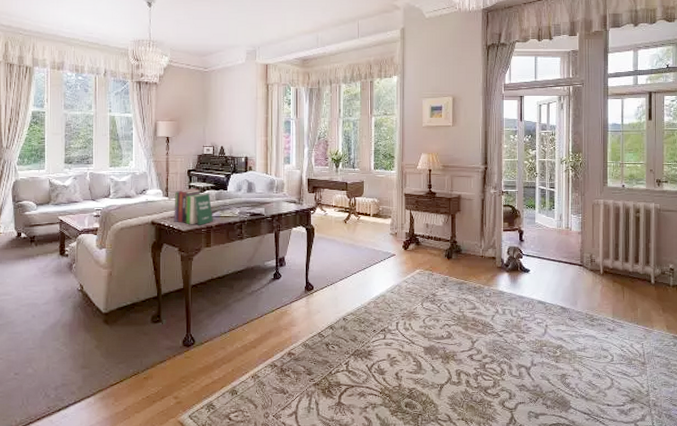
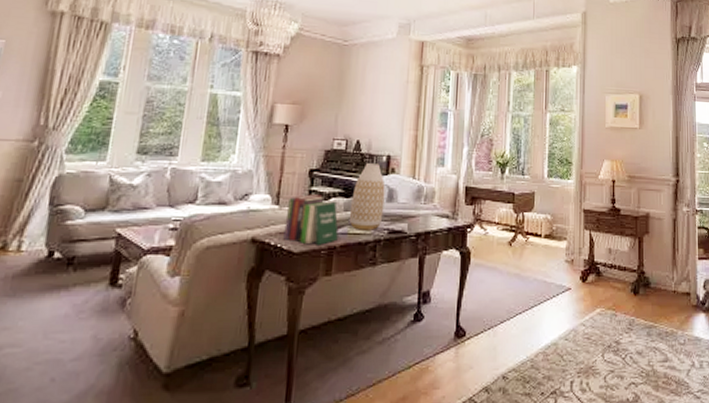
vase: none [221,164,246,214] -> present [350,163,386,230]

